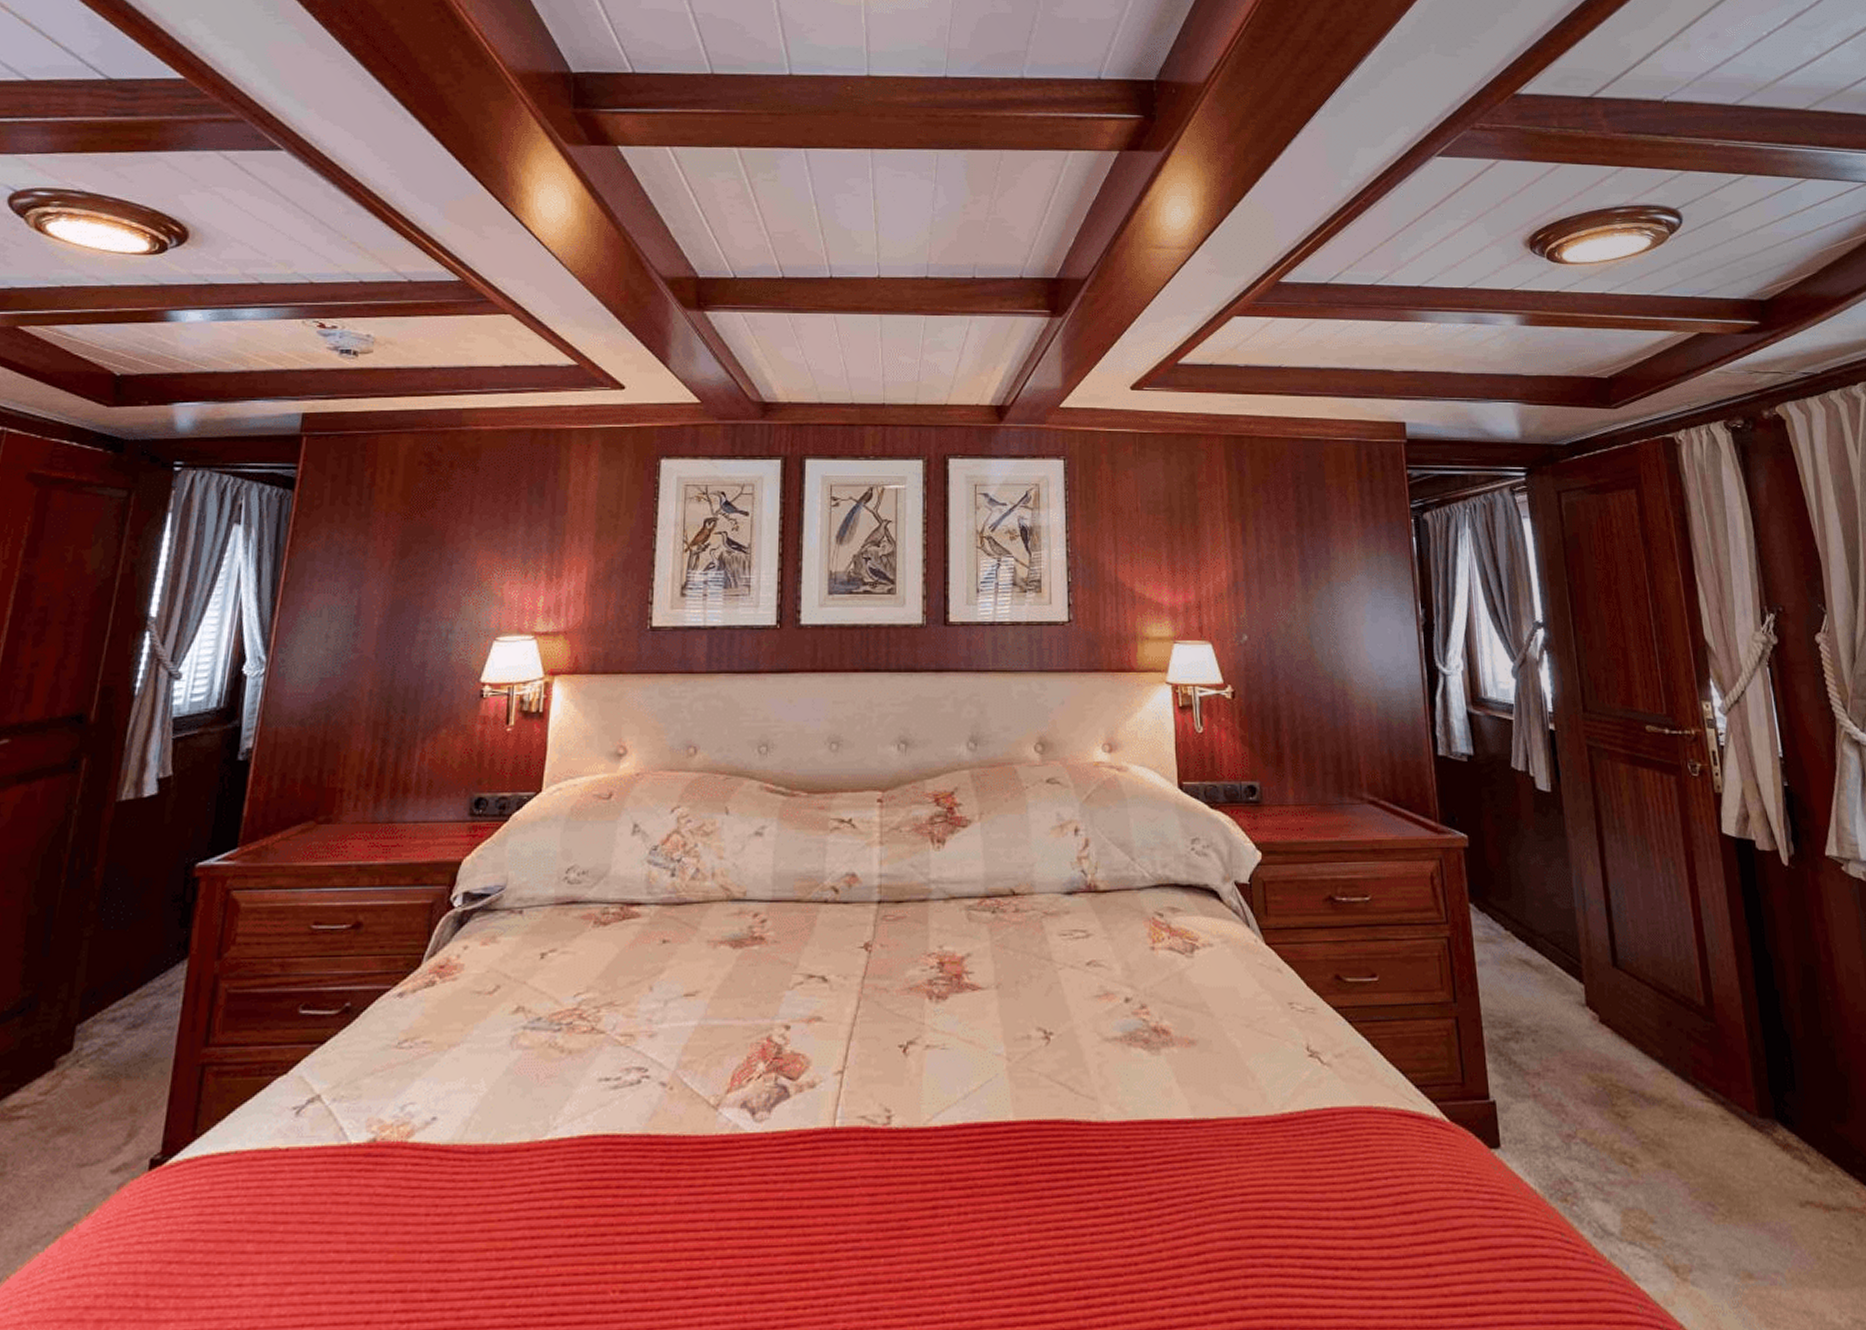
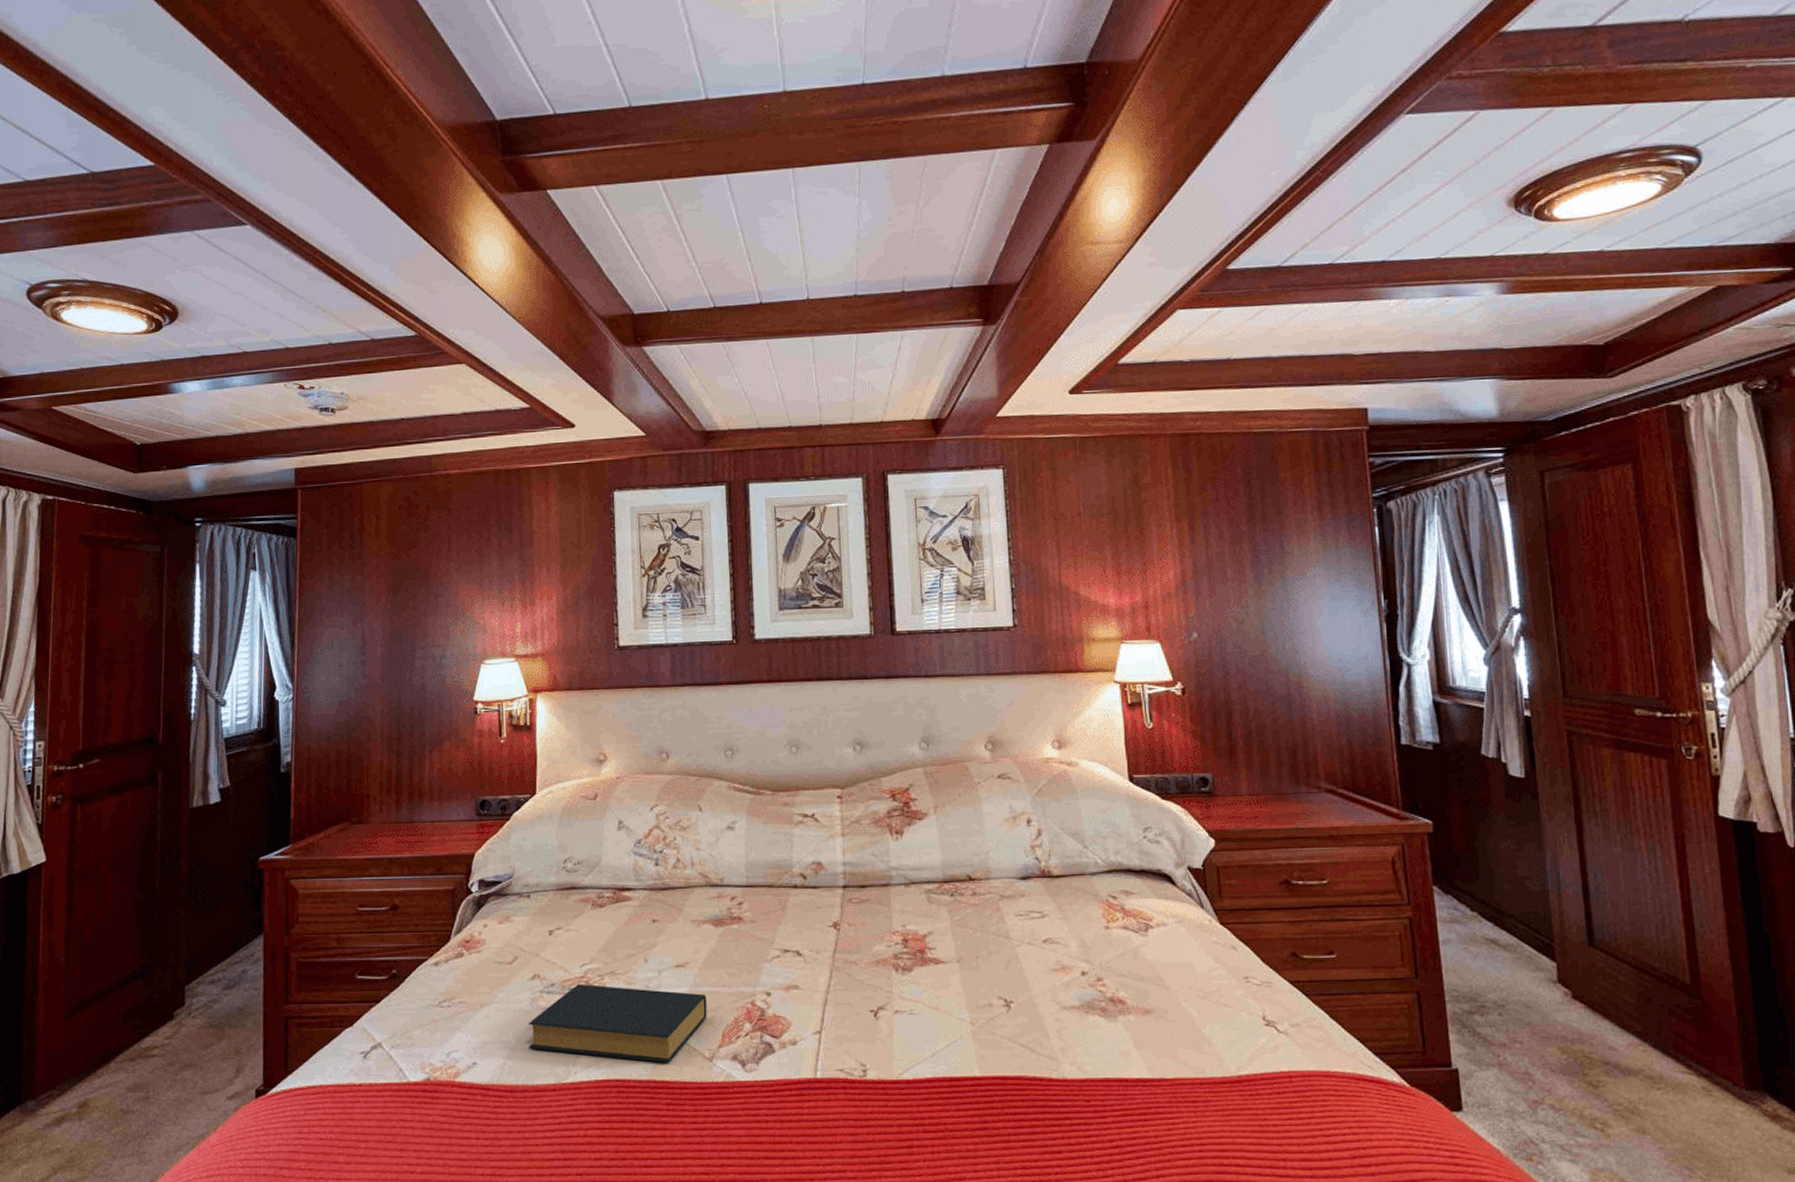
hardback book: none [502,1017,717,1113] -> present [529,983,707,1063]

